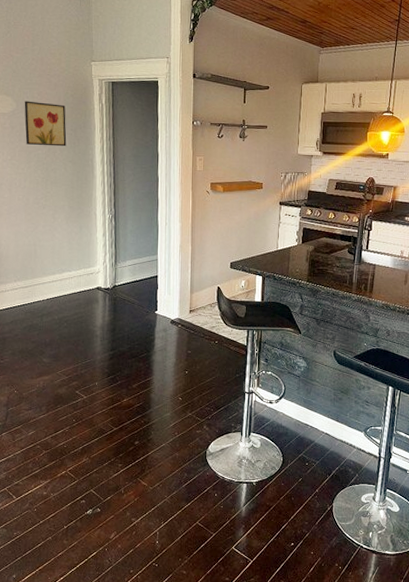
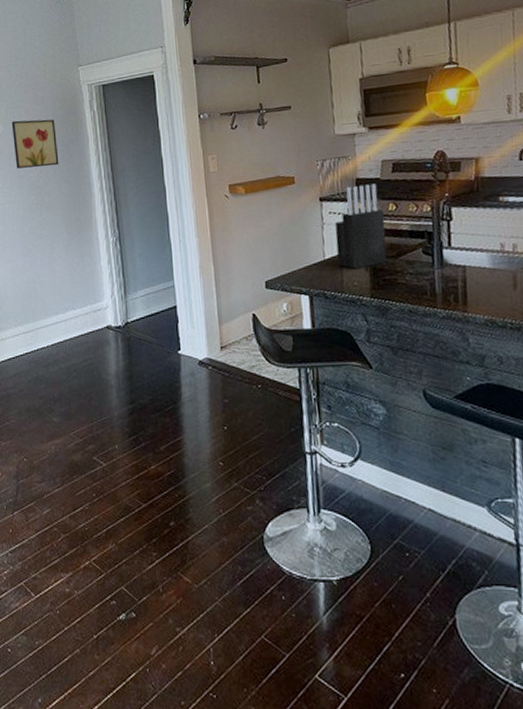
knife block: none [286,196,326,260] -> present [335,183,387,269]

